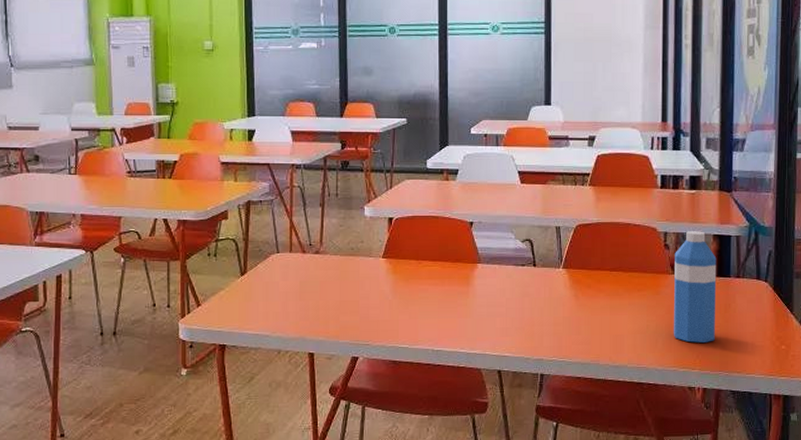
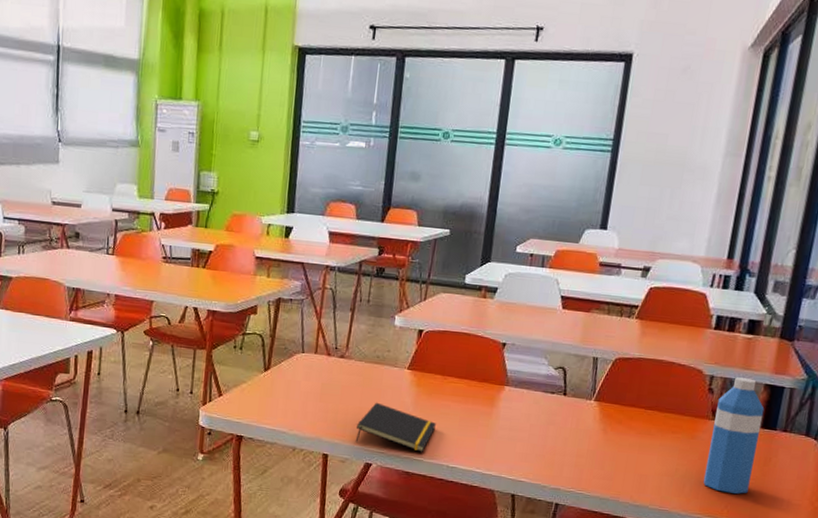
notepad: none [339,294,417,339] -> present [355,402,437,452]

